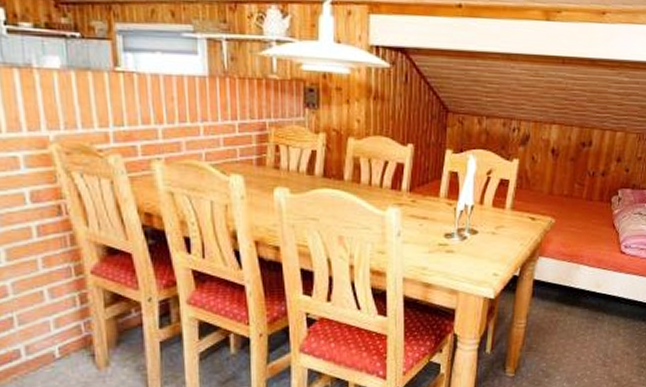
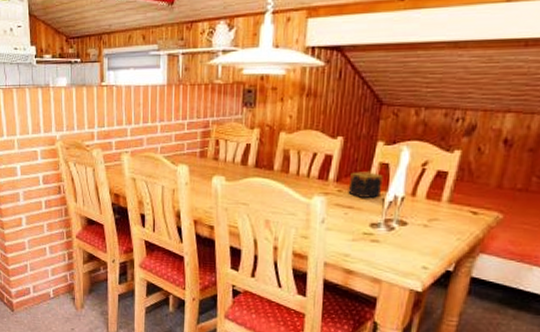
candle: none [421,181,453,208] -> present [348,172,383,198]

